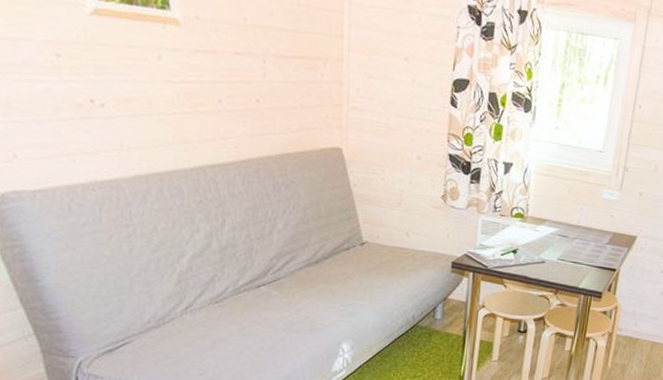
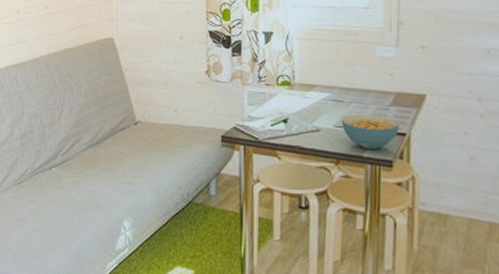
cereal bowl: none [564,249,612,282] -> present [341,114,399,149]

